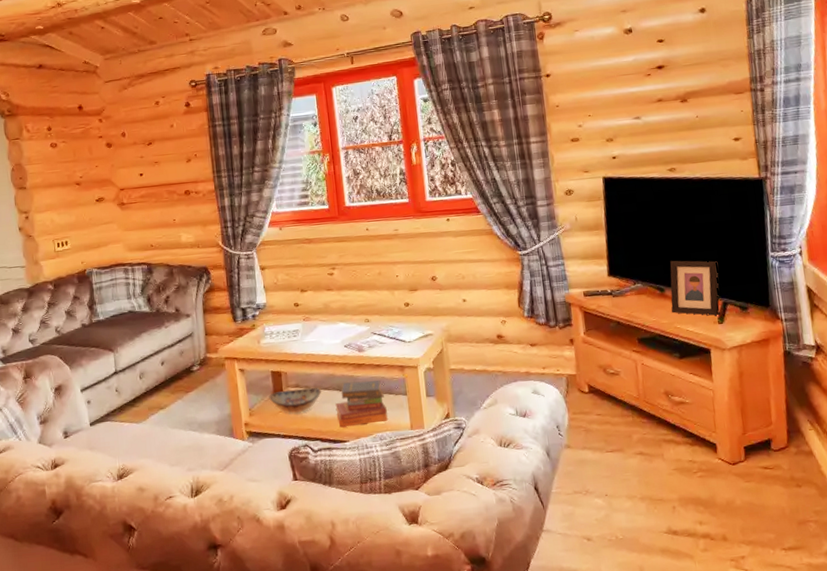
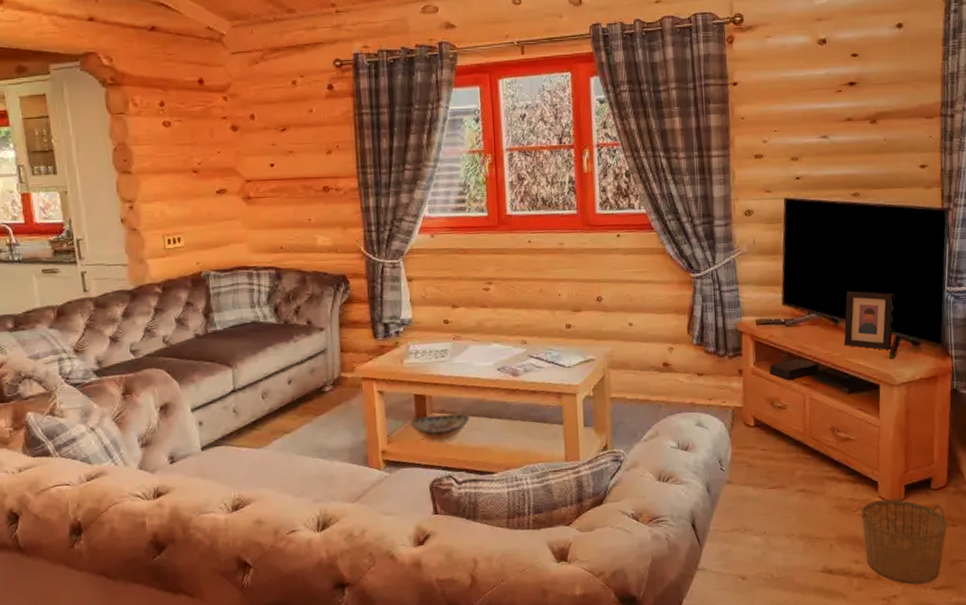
books: present [335,380,388,427] -> none [484,407,541,457]
game console: none [599,326,650,349] -> present [769,358,820,381]
basket: none [701,460,792,545] -> present [860,499,948,584]

